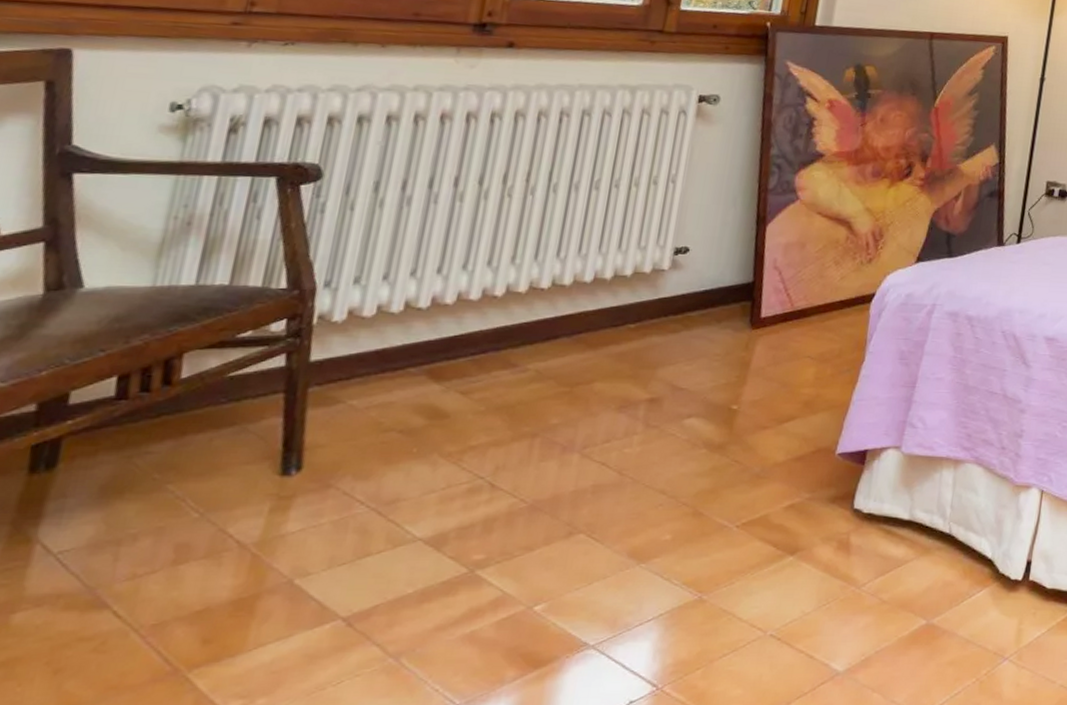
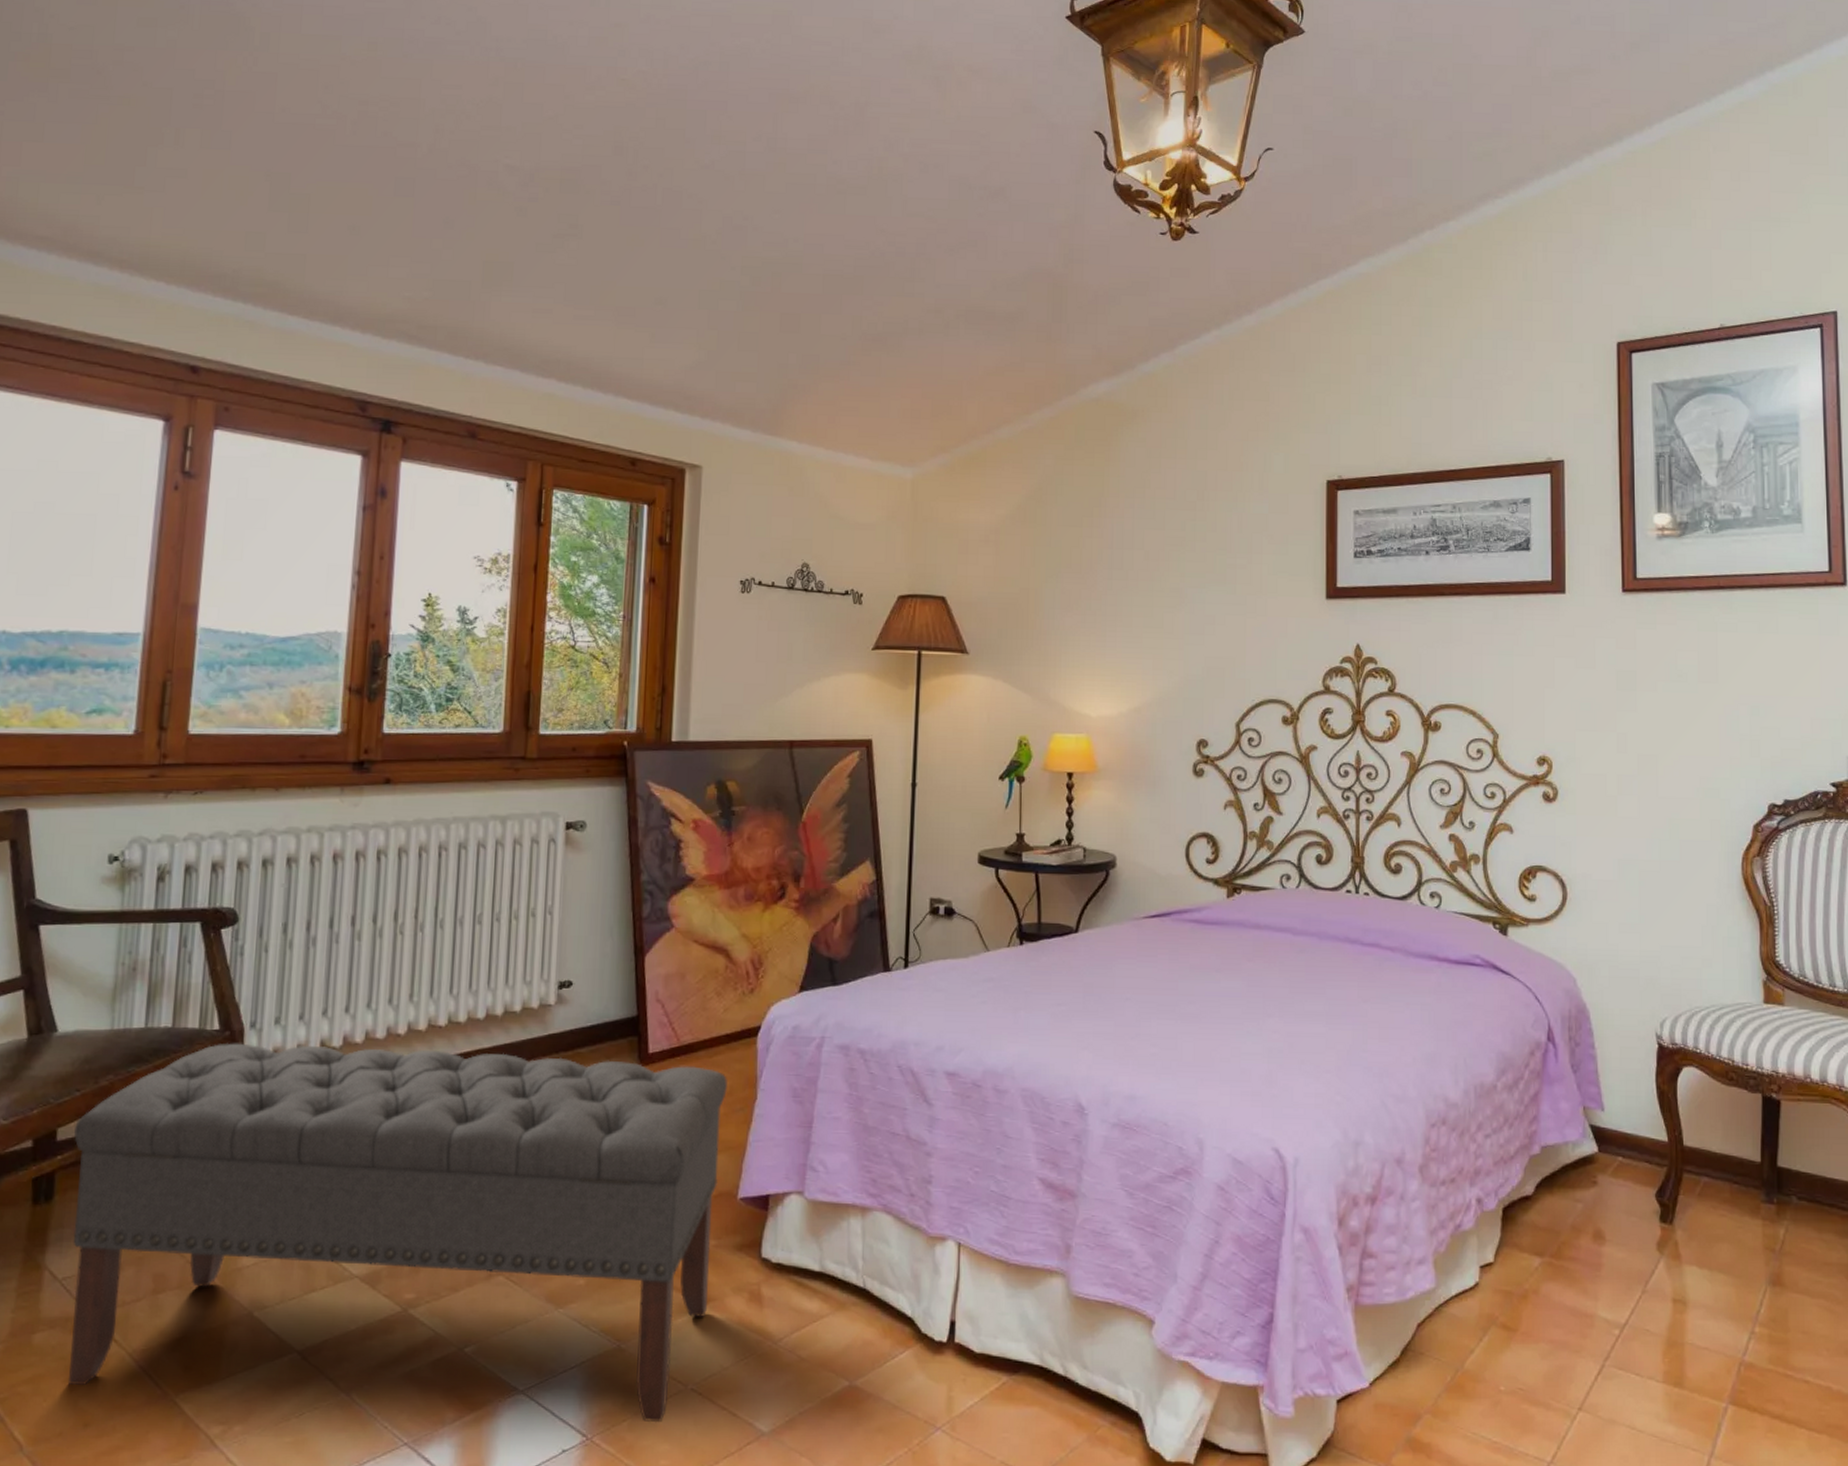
bench: none [53,302,837,670] -> present [69,1043,727,1423]

